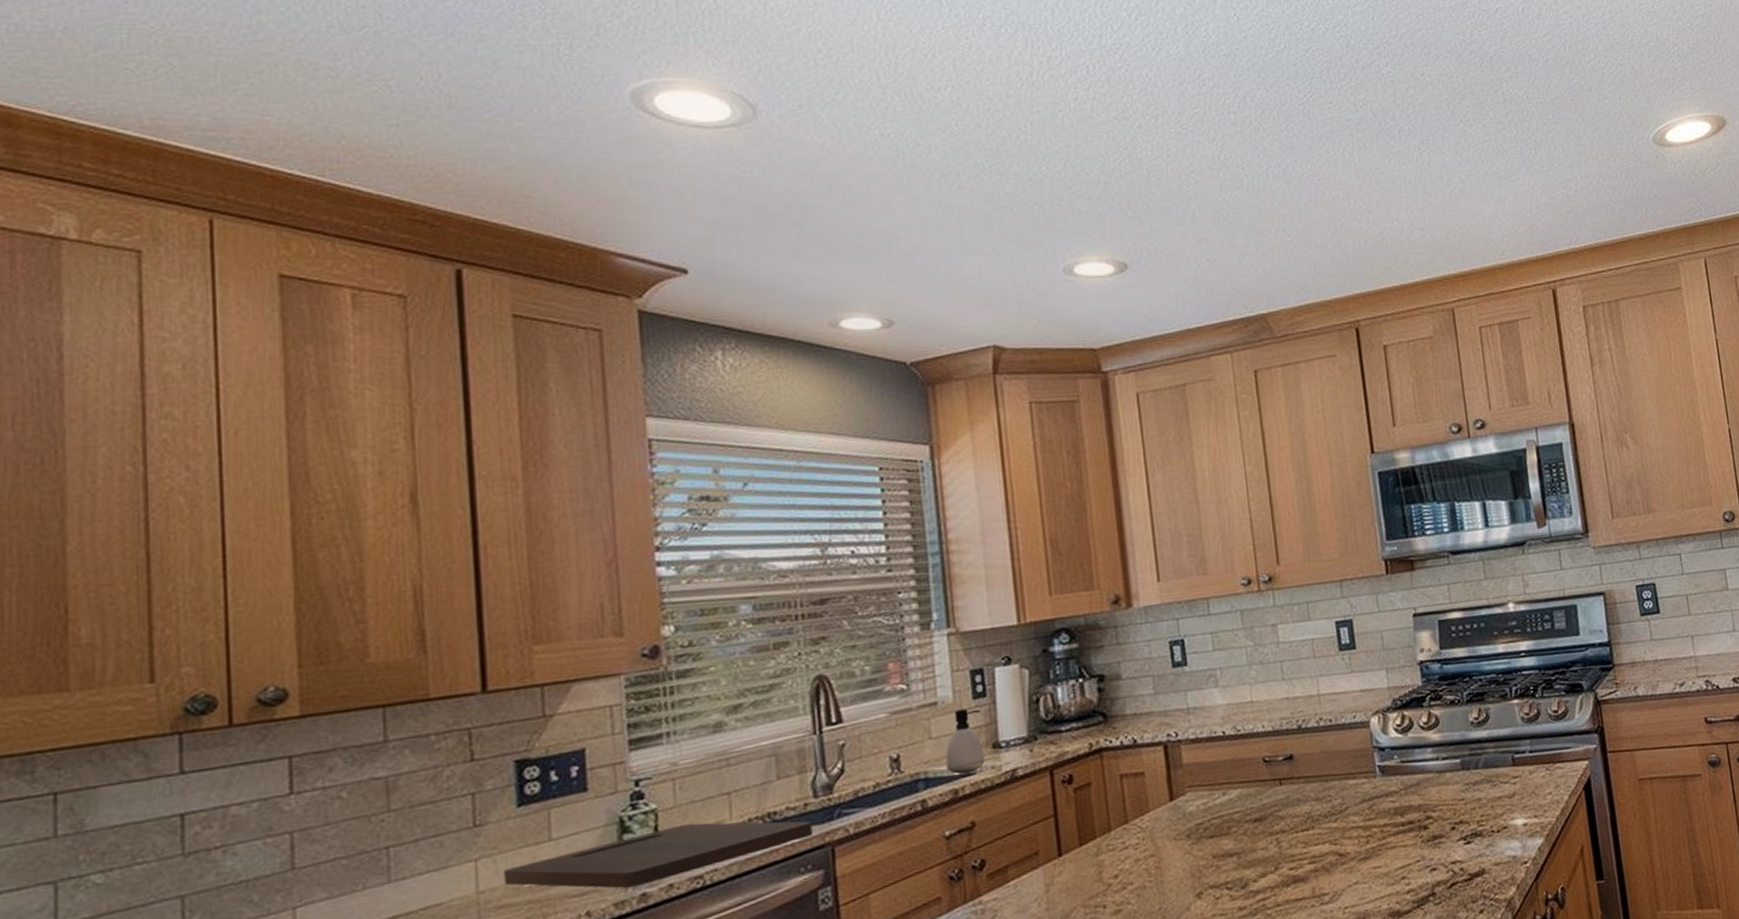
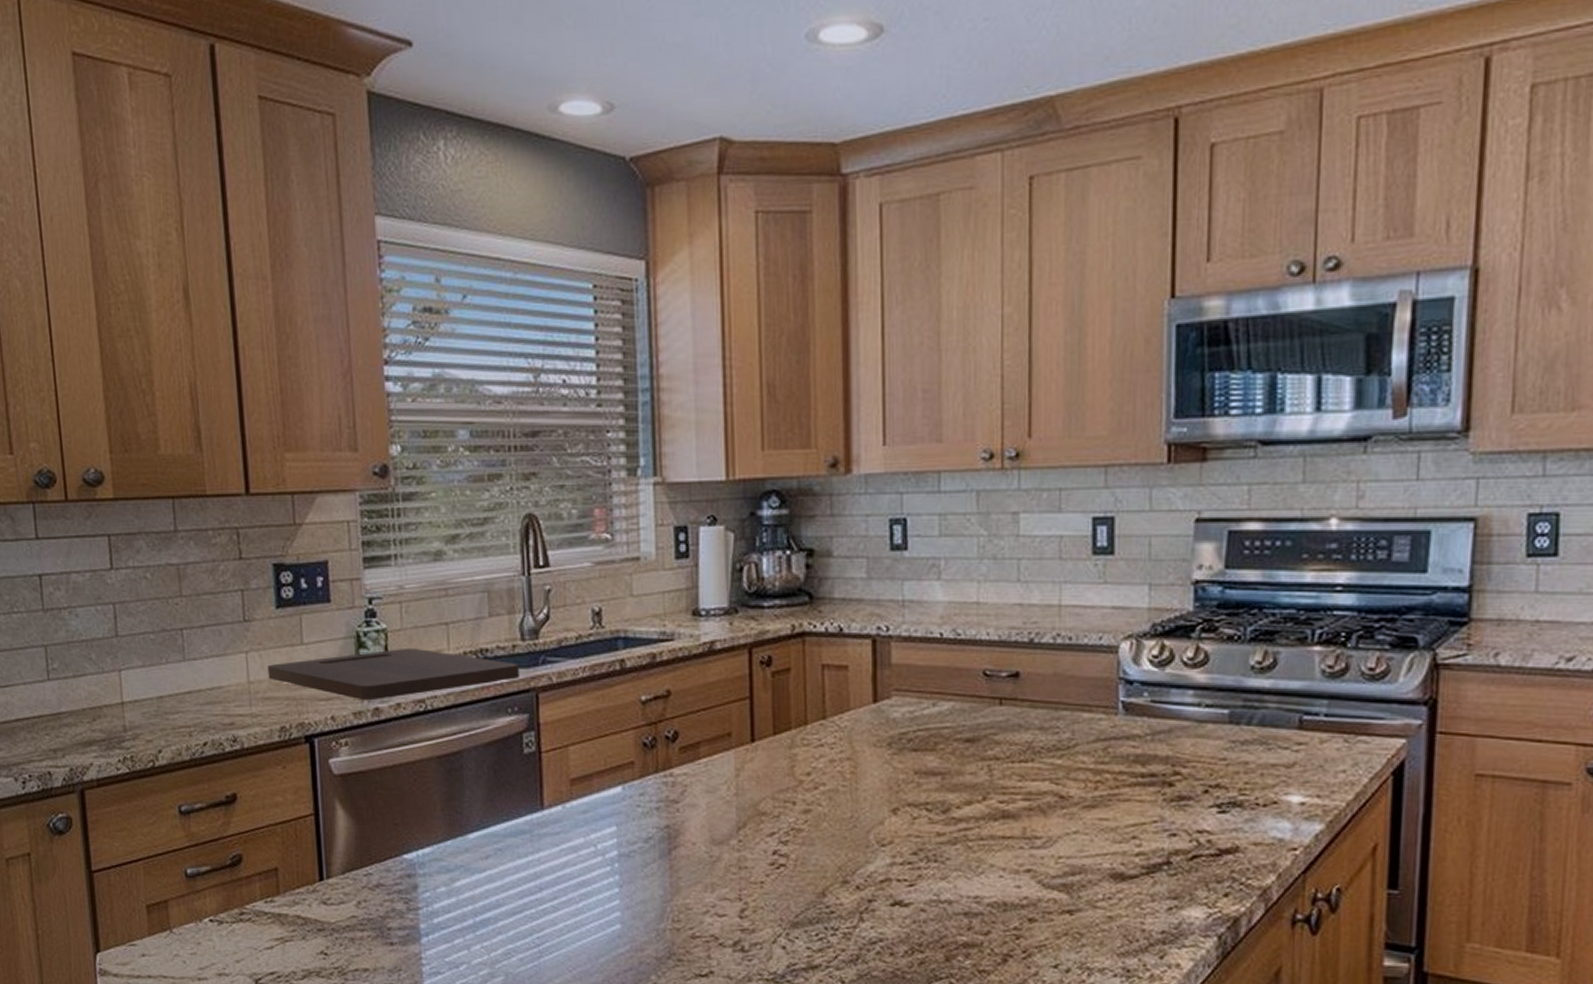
soap dispenser: present [945,709,985,775] -> none [645,568,684,638]

